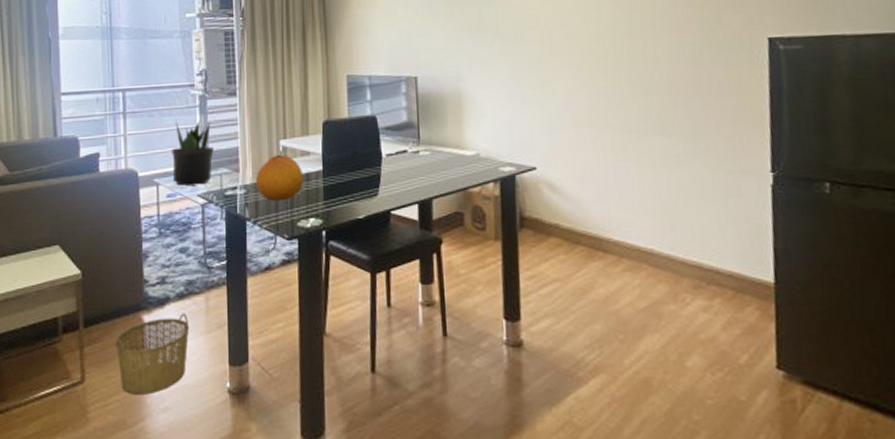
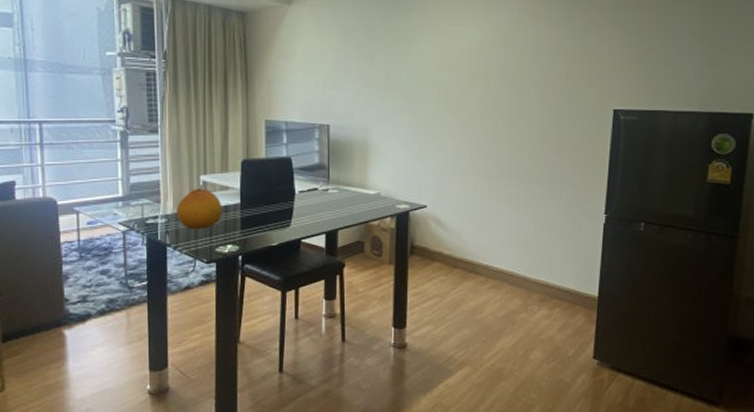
basket: present [115,313,190,395] -> none [36,327,111,399]
planter: present [172,119,214,186] -> none [92,153,135,214]

